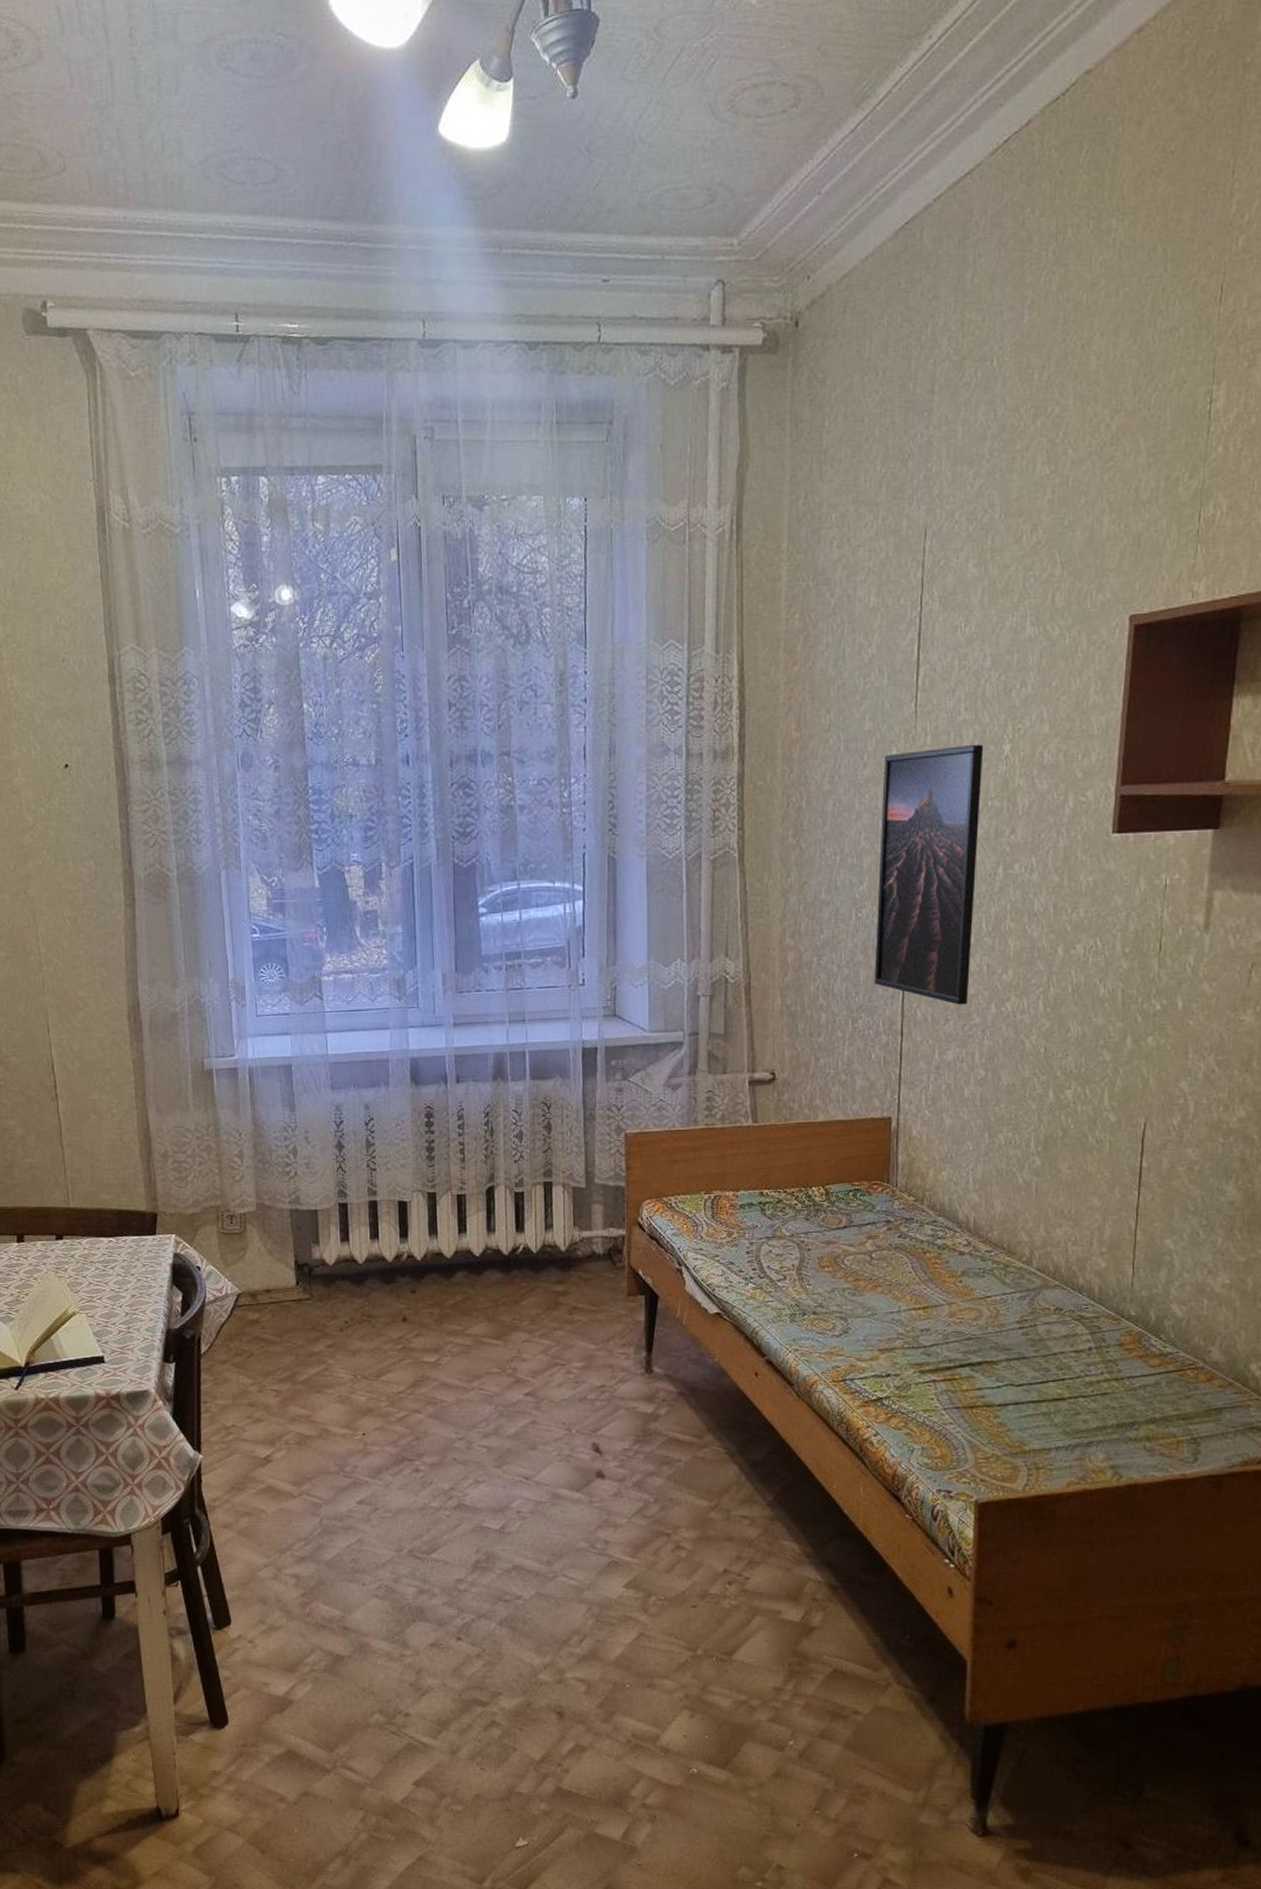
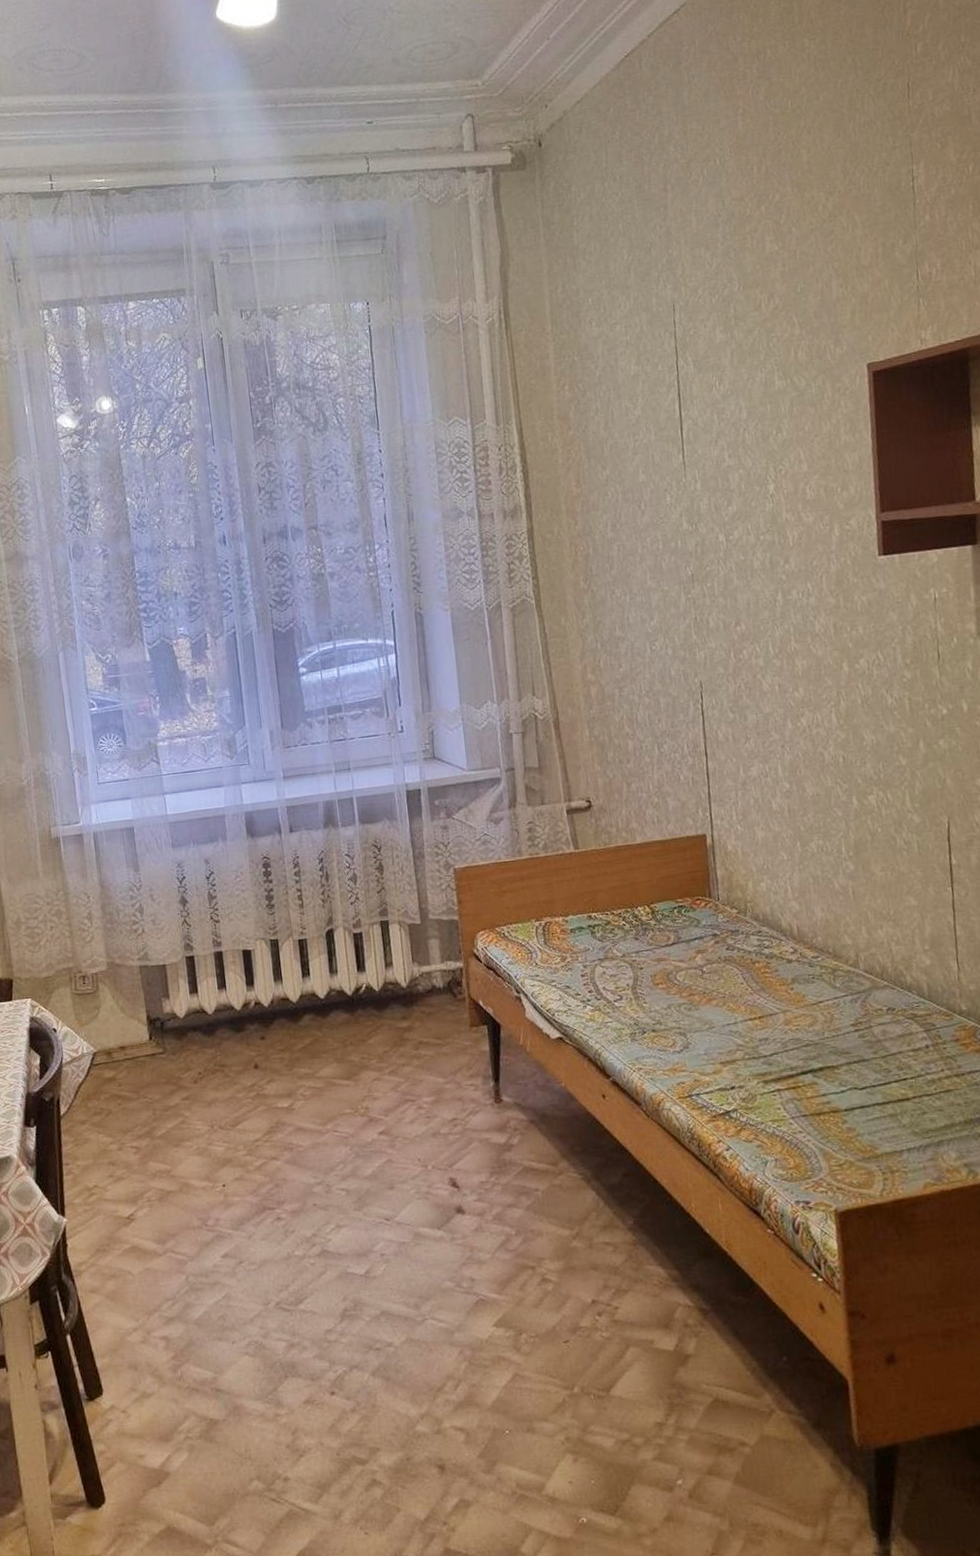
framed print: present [874,744,984,1005] -> none [660,486,765,724]

